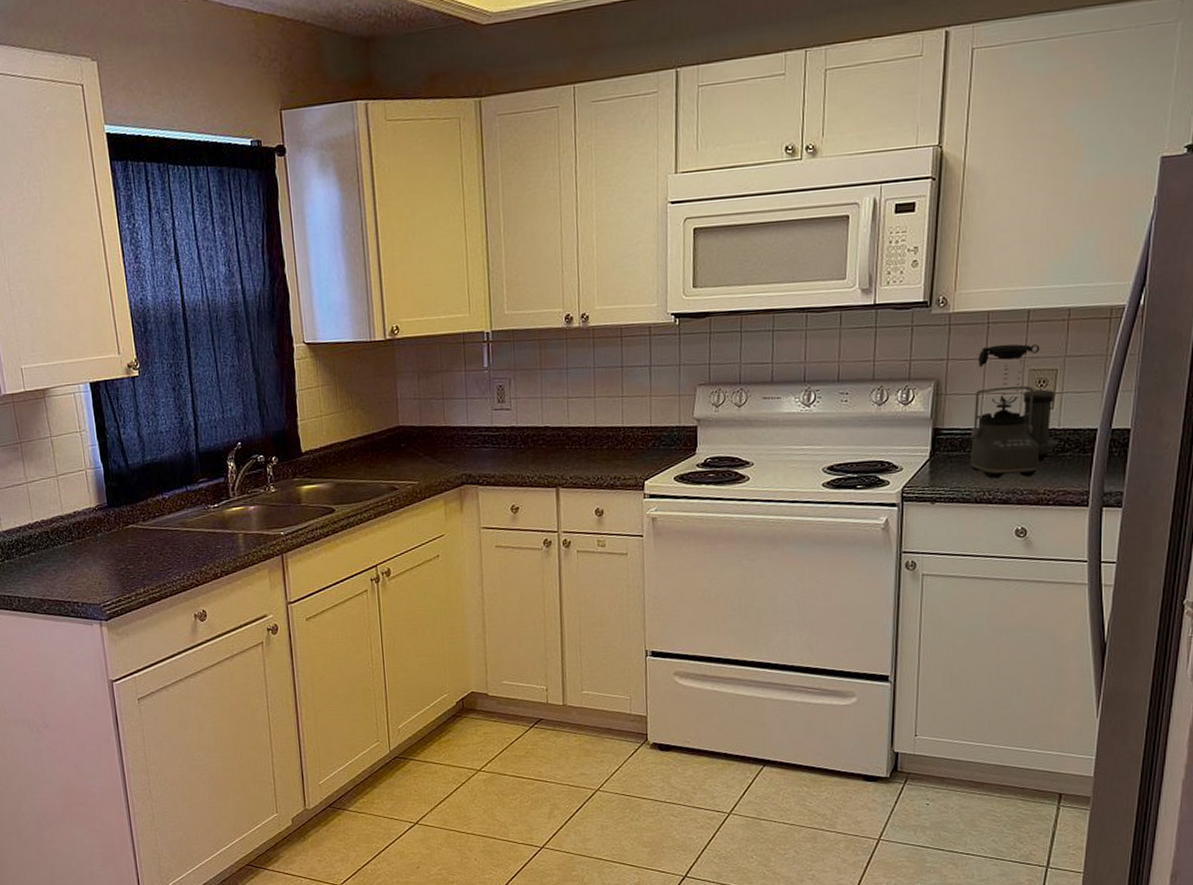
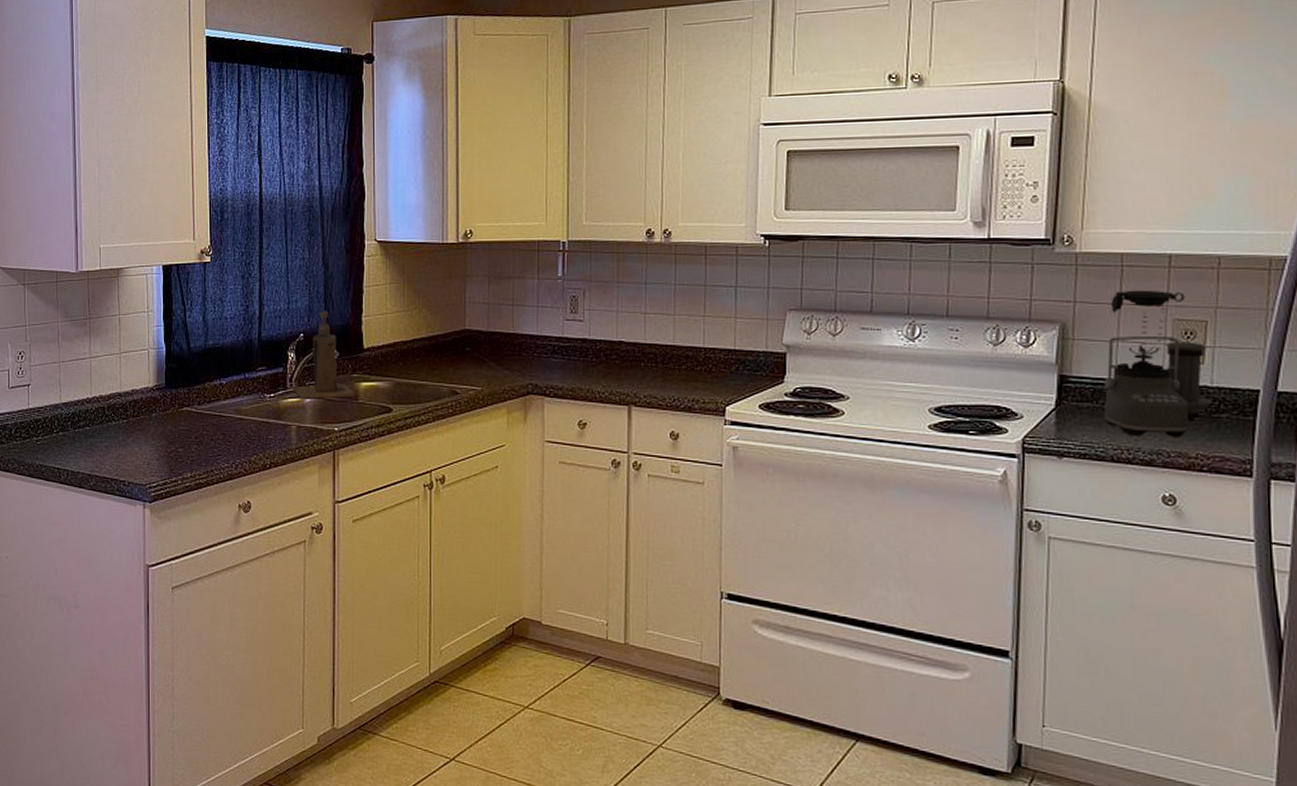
soap dispenser: none [234,417,298,507] -> present [291,311,355,399]

